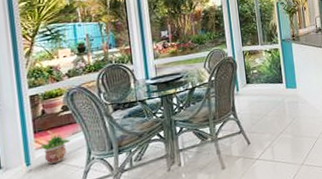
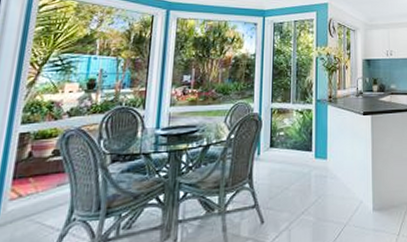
potted plant: present [39,134,70,164] -> none [14,183,53,221]

